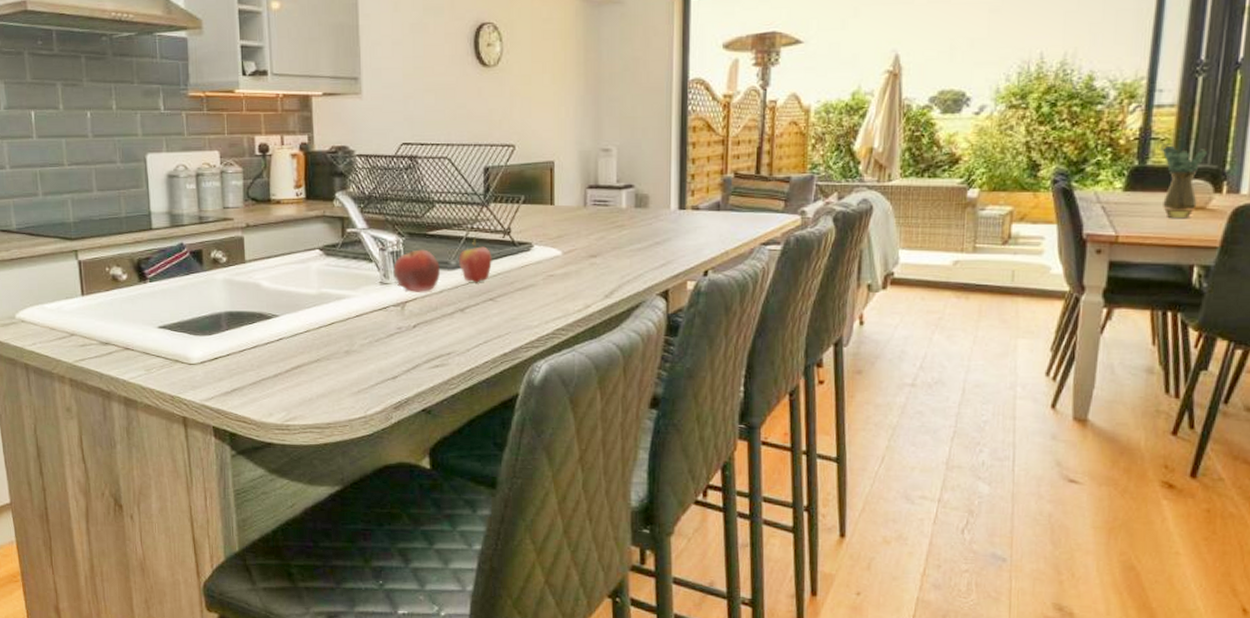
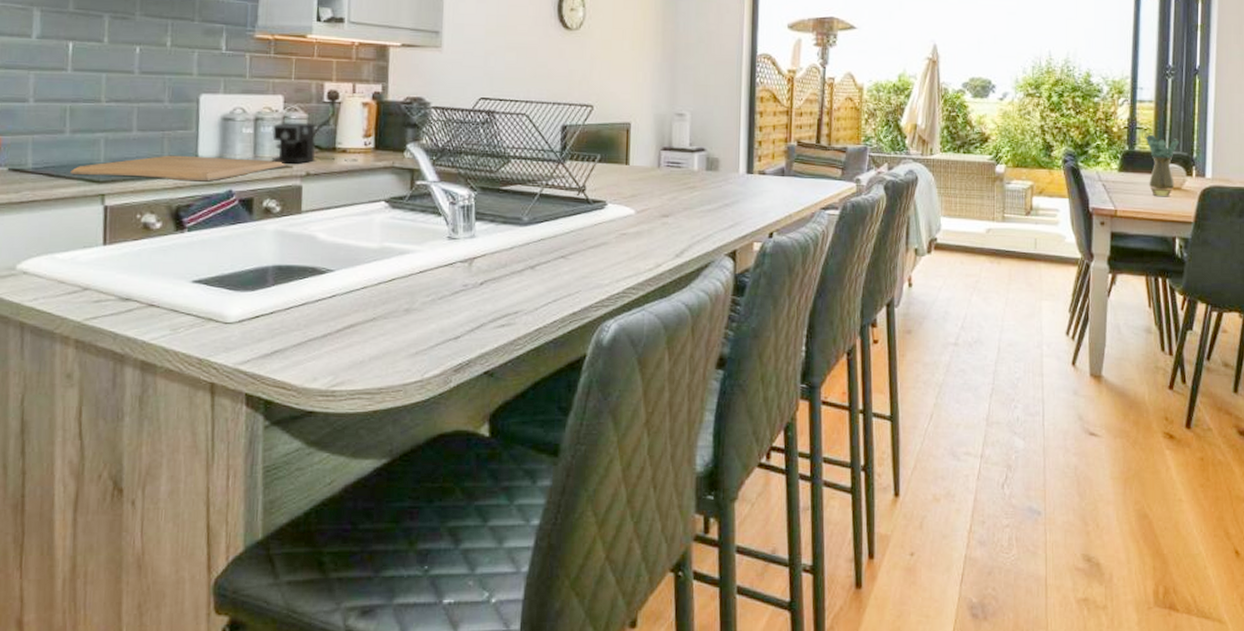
chopping board: none [47,212,229,236] -> present [70,155,287,182]
coffee maker: none [212,176,292,218] -> present [271,122,358,165]
fruit: present [393,249,440,292] -> none [463,204,512,248]
fruit: present [459,233,492,282] -> none [532,190,566,239]

